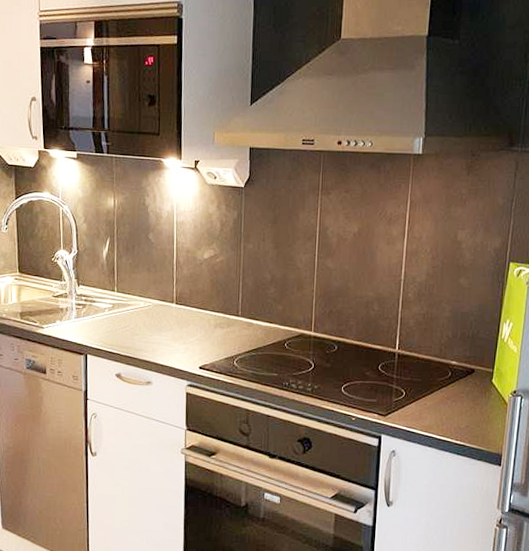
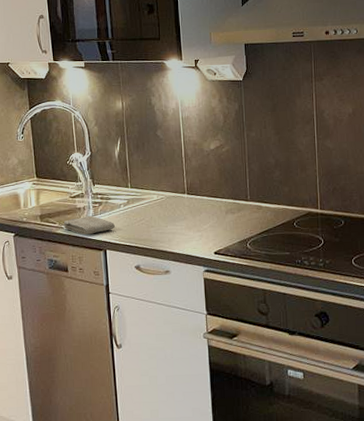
washcloth: none [44,317,98,338] -> present [63,215,115,235]

